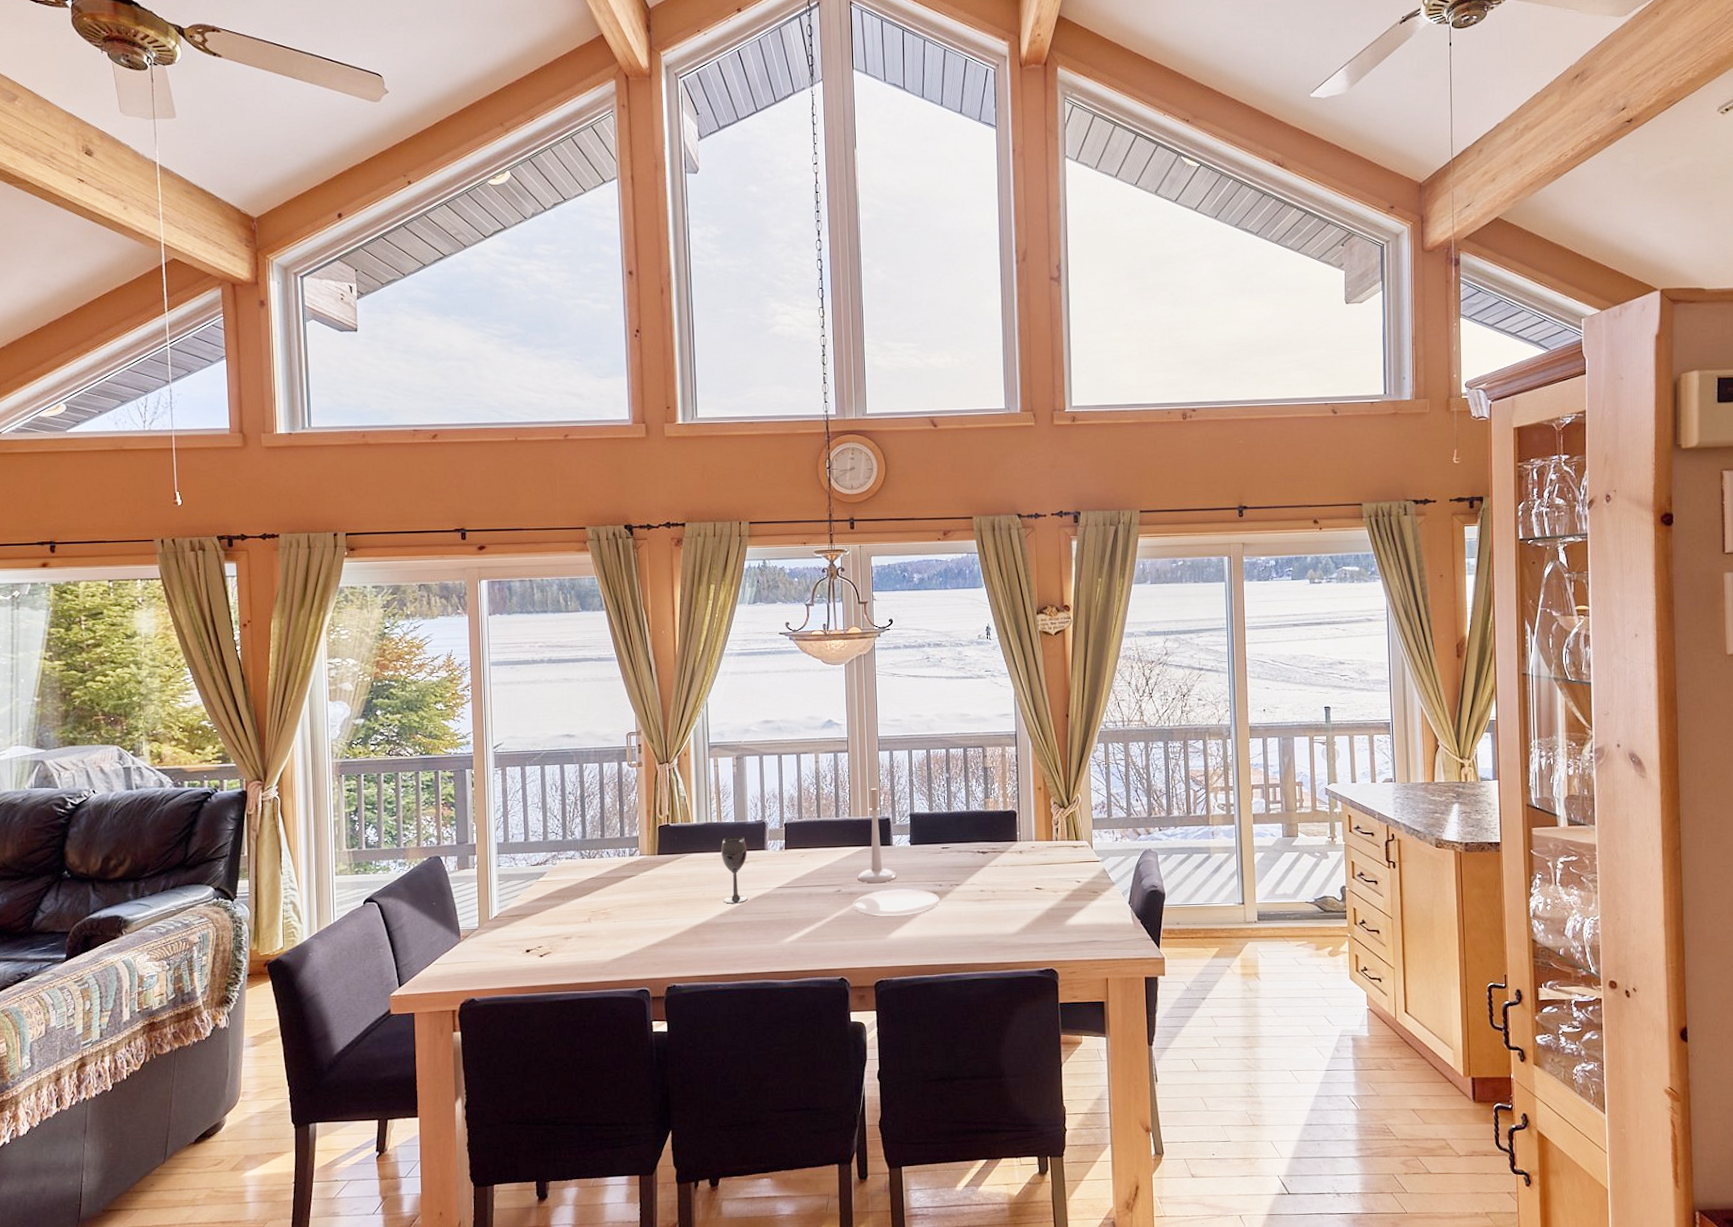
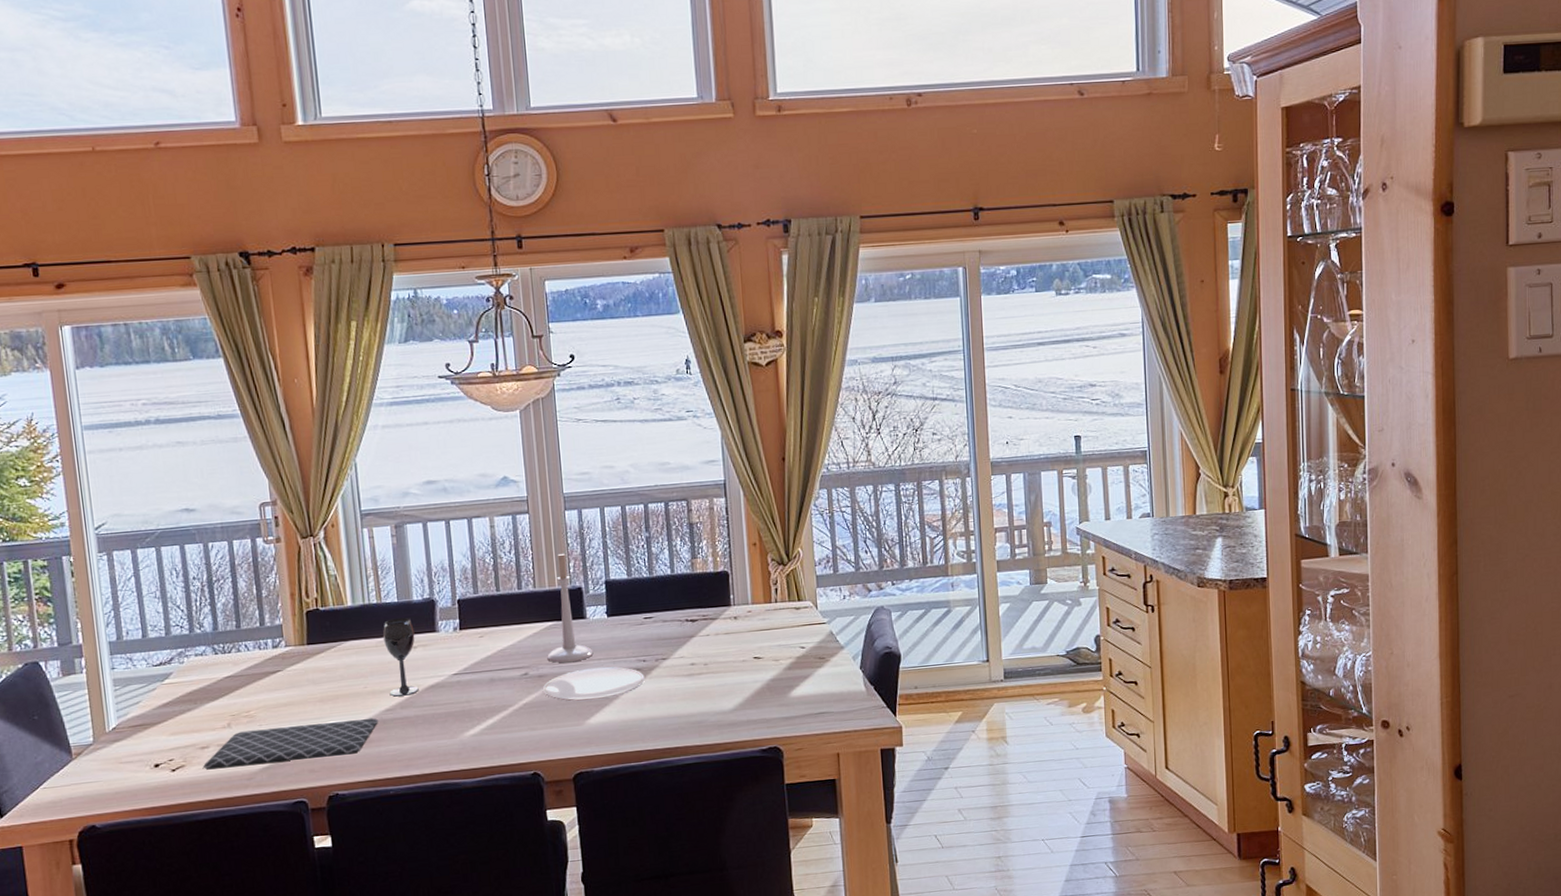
placemat: none [566,922,712,956] -> present [203,718,378,769]

